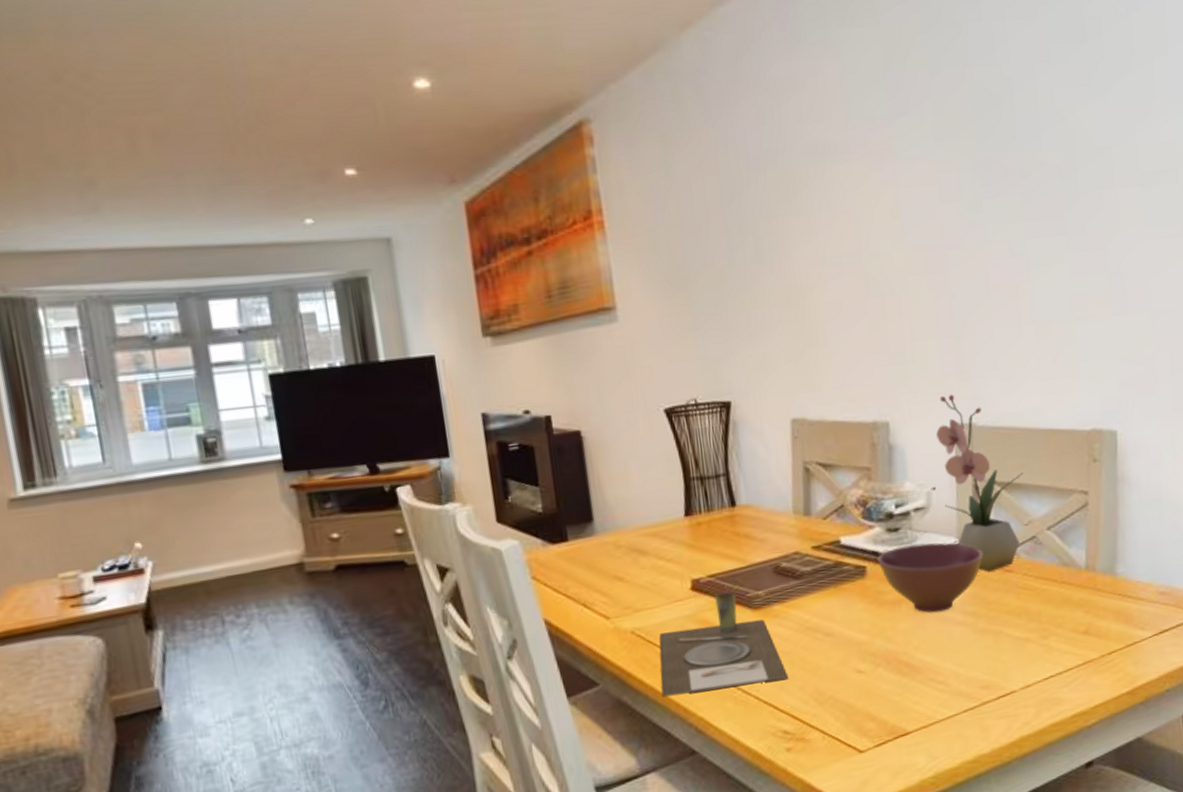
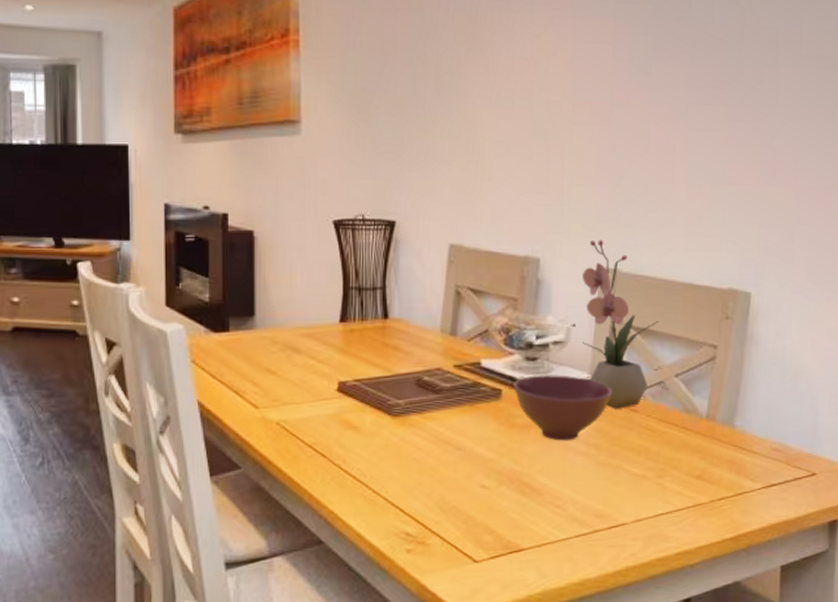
place setting: present [659,591,789,698] -> none [297,397,417,488]

